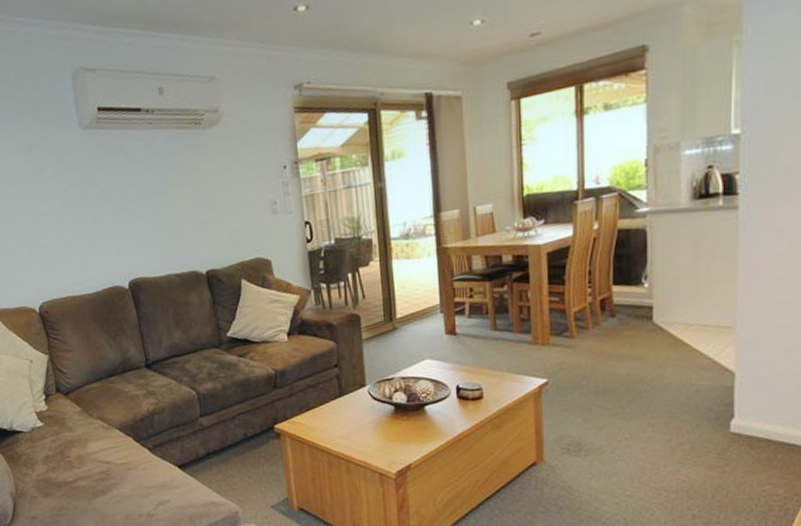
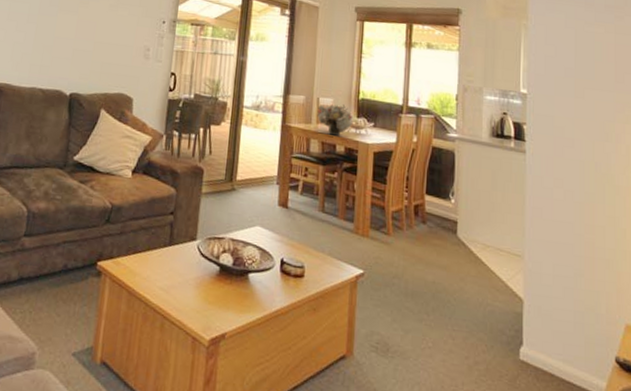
flower arrangement: none [475,207,518,246] -> present [317,104,353,136]

